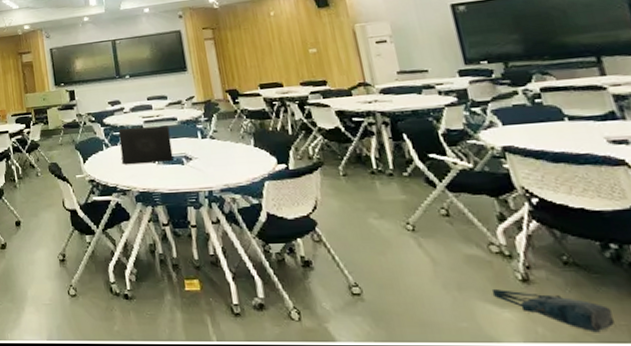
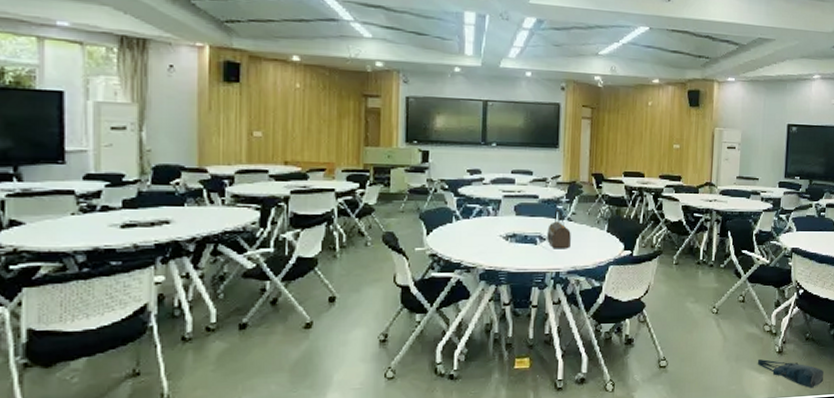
laptop: present [118,125,174,164] -> none [472,200,529,241]
handbag: none [191,128,219,168] -> present [547,209,571,249]

